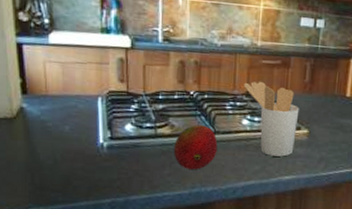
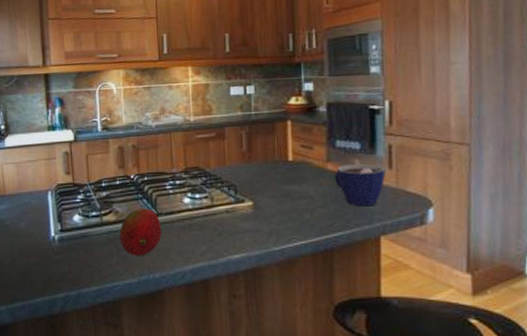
utensil holder: present [244,81,300,157] -> none [181,156,241,234]

